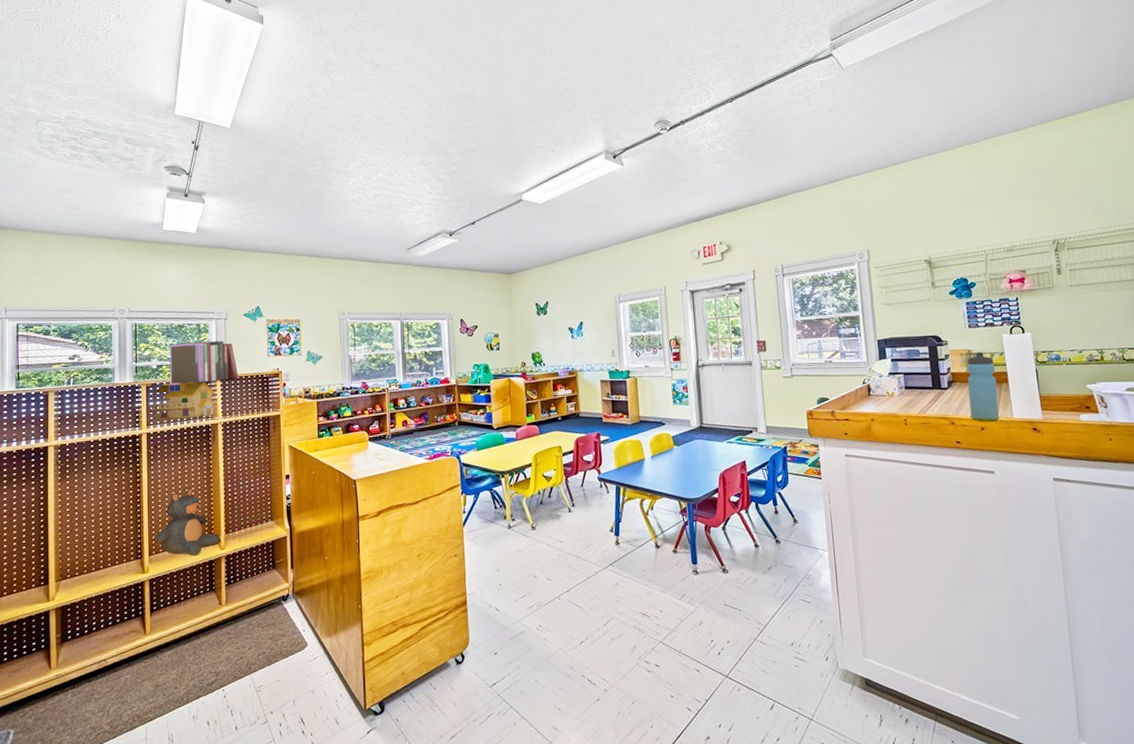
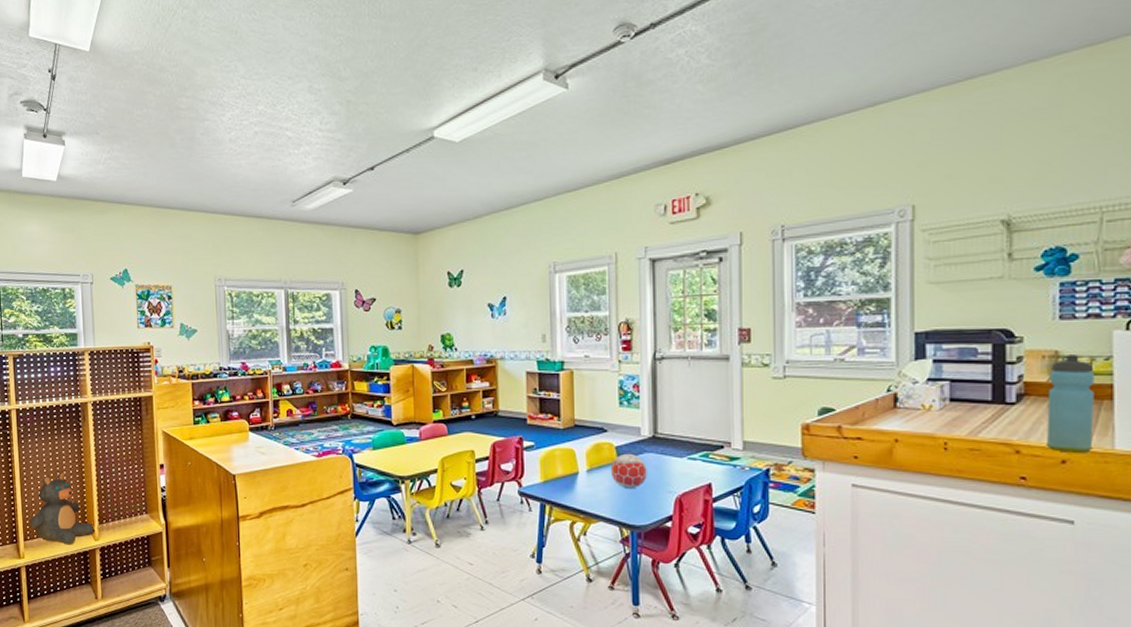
toy house: present [150,381,215,420] -> none [18,353,83,396]
books: present [169,341,239,384] -> none [34,308,108,356]
toy ball: none [669,441,697,470] -> present [610,453,647,490]

